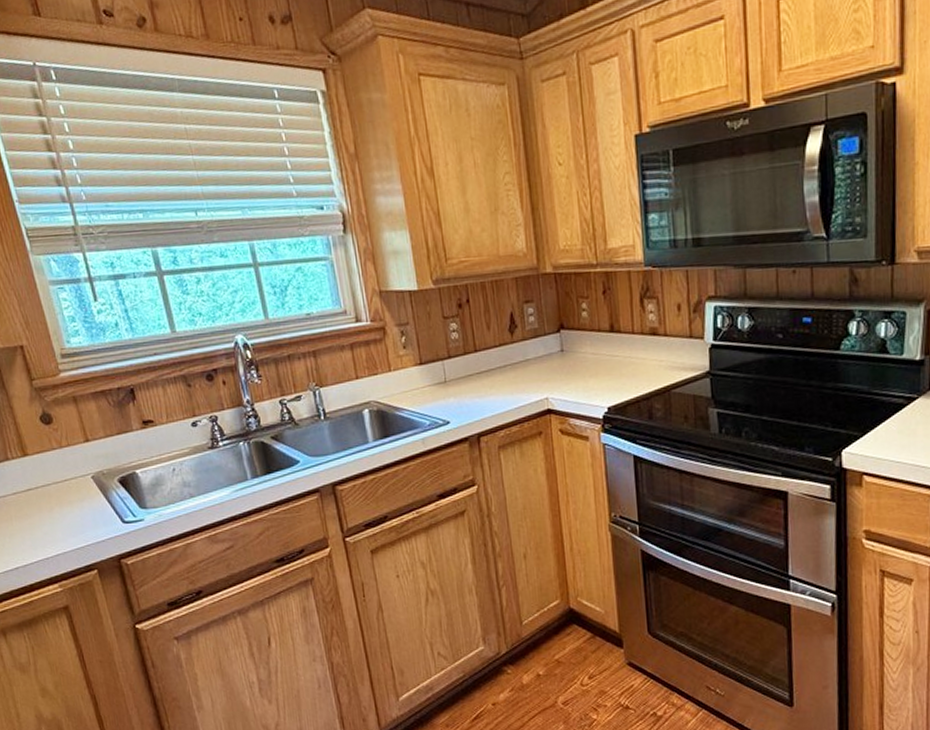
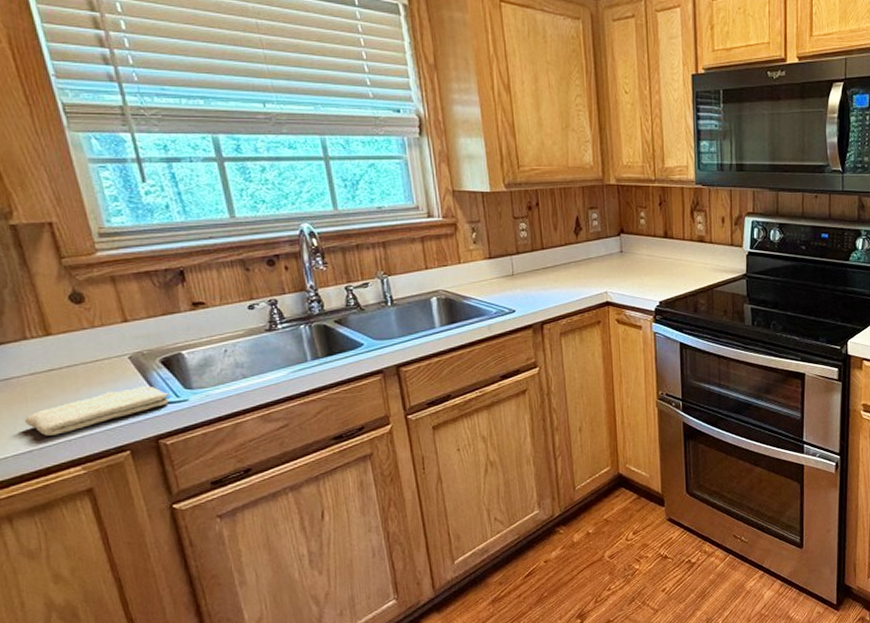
washcloth: none [11,505,127,554] -> present [25,386,169,436]

